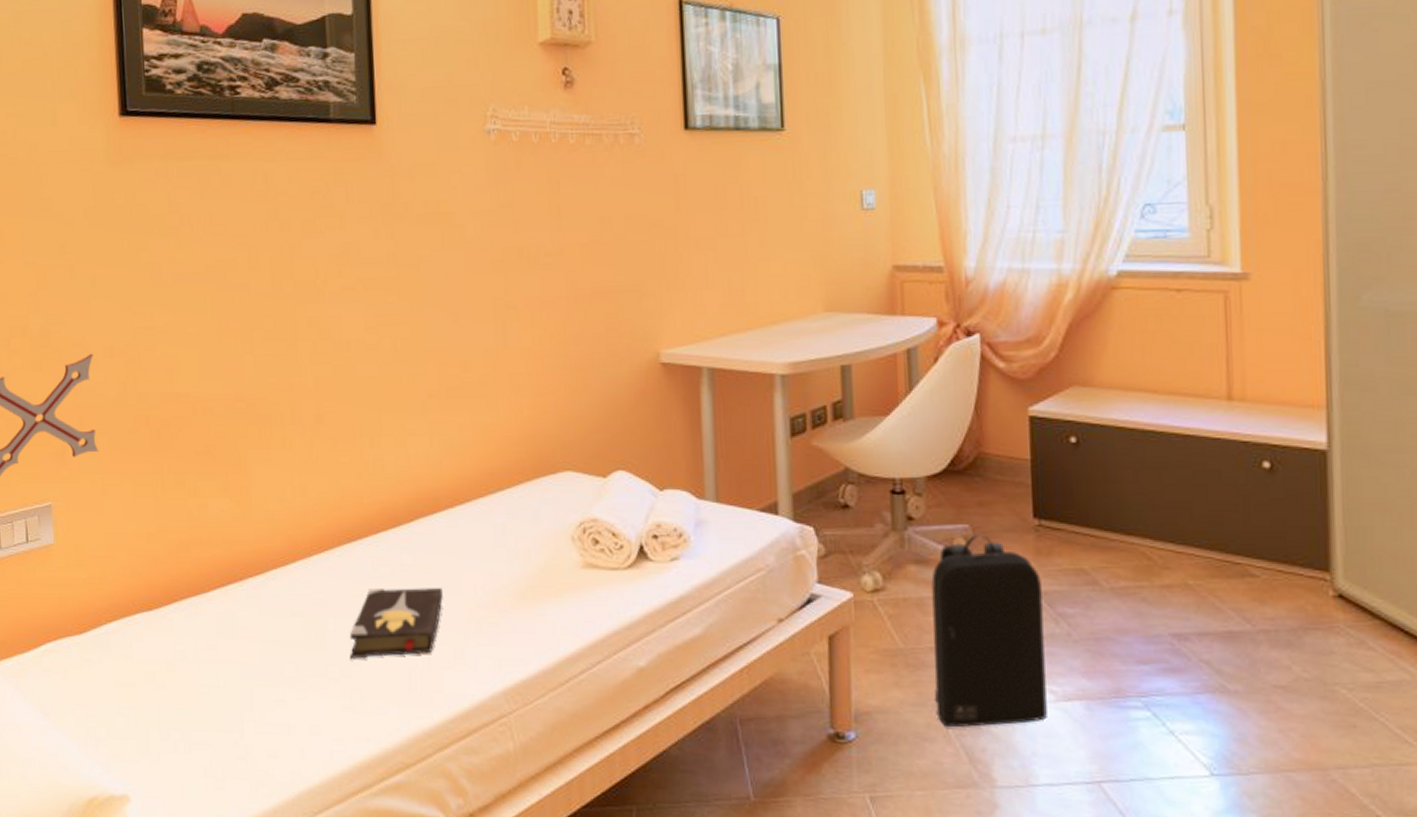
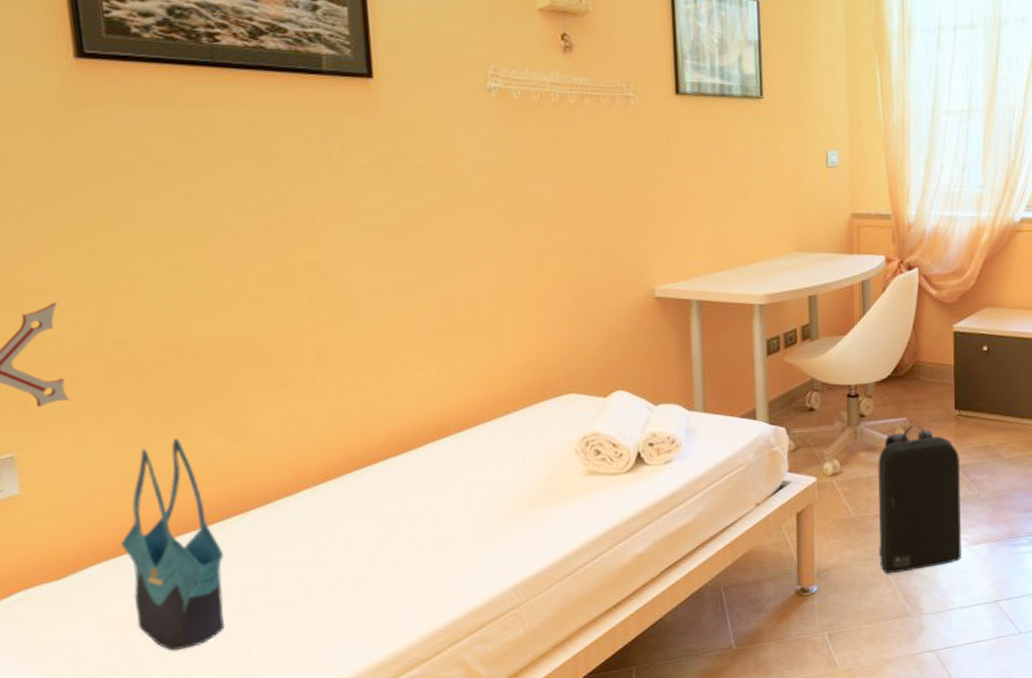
tote bag: none [134,496,223,722] -> present [120,438,225,651]
hardback book: present [350,588,443,659] -> none [361,503,454,574]

